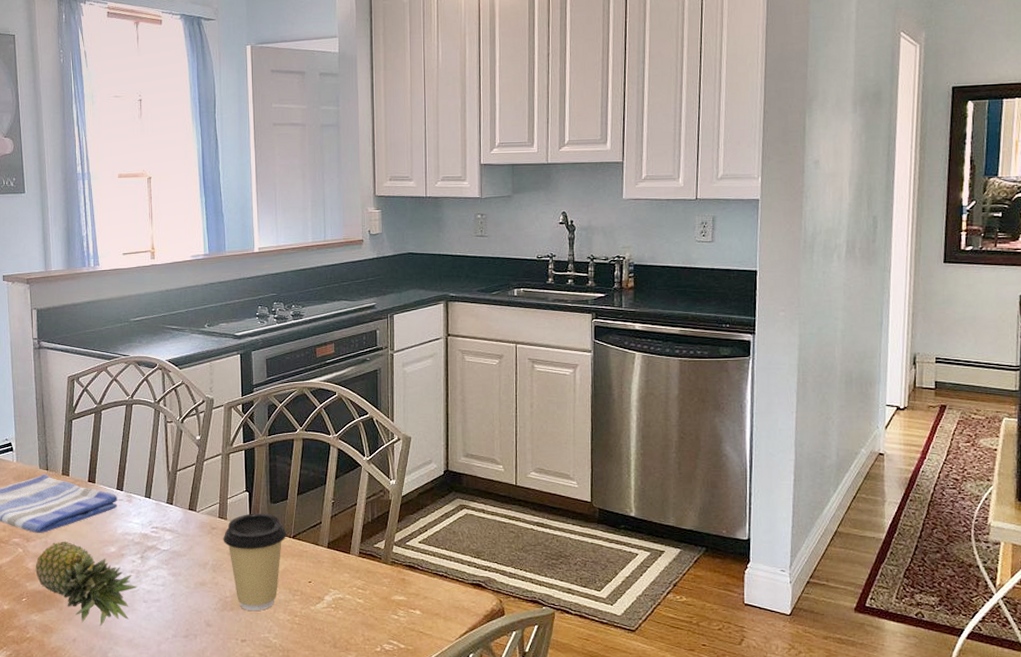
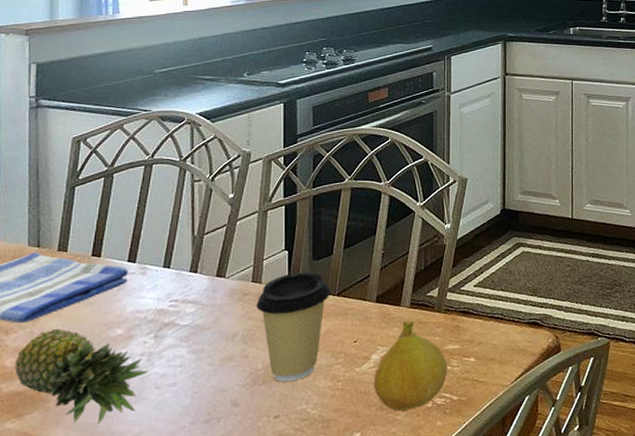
fruit: none [327,568,394,651] -> present [373,320,447,411]

